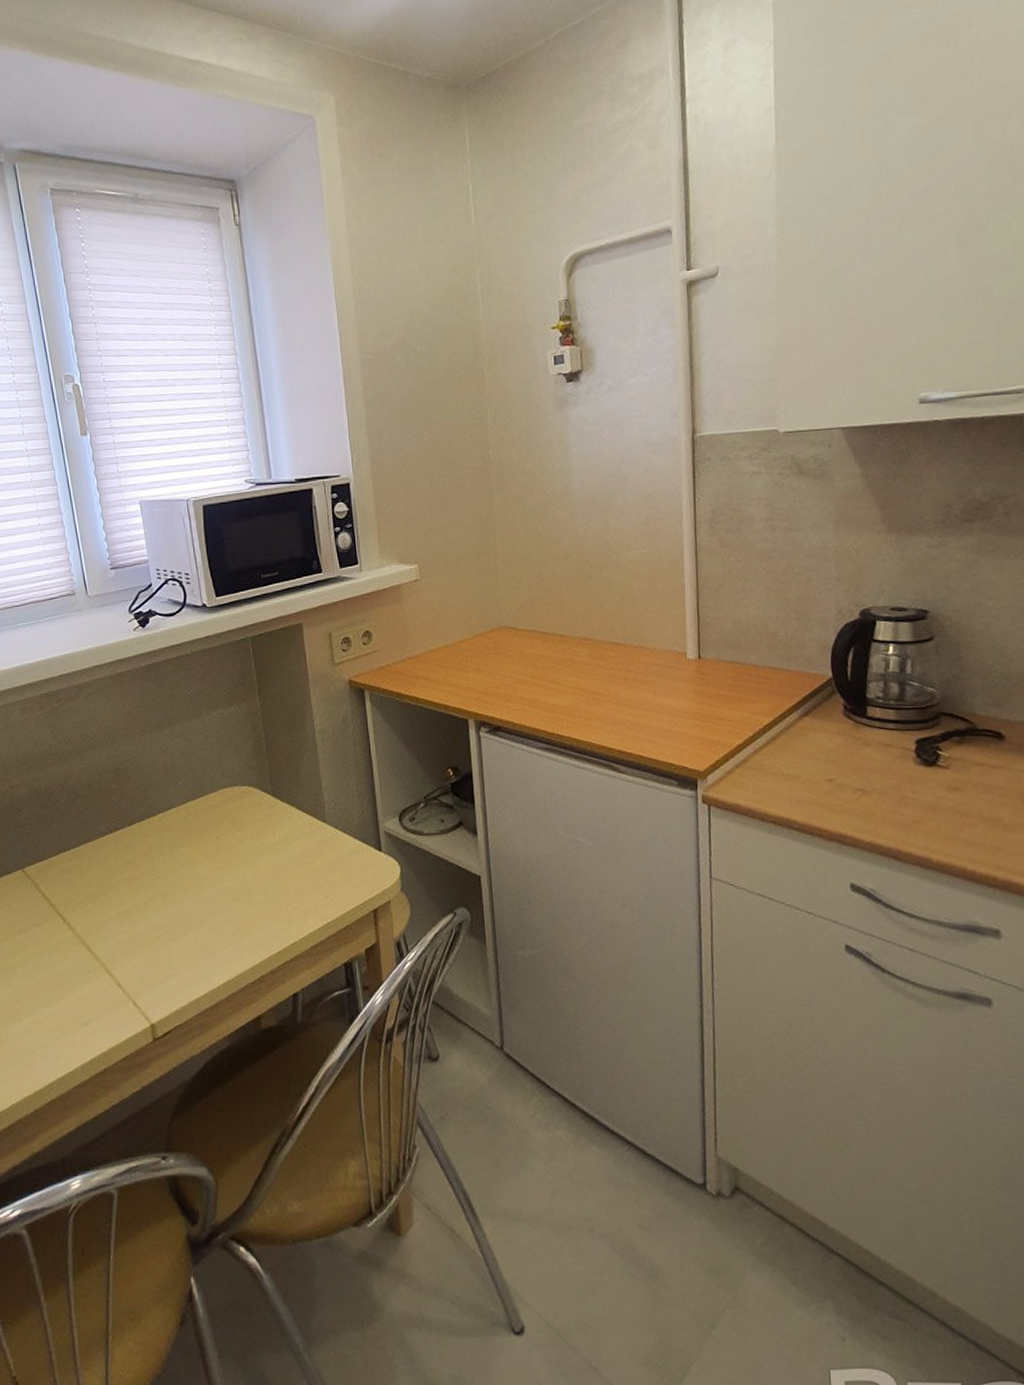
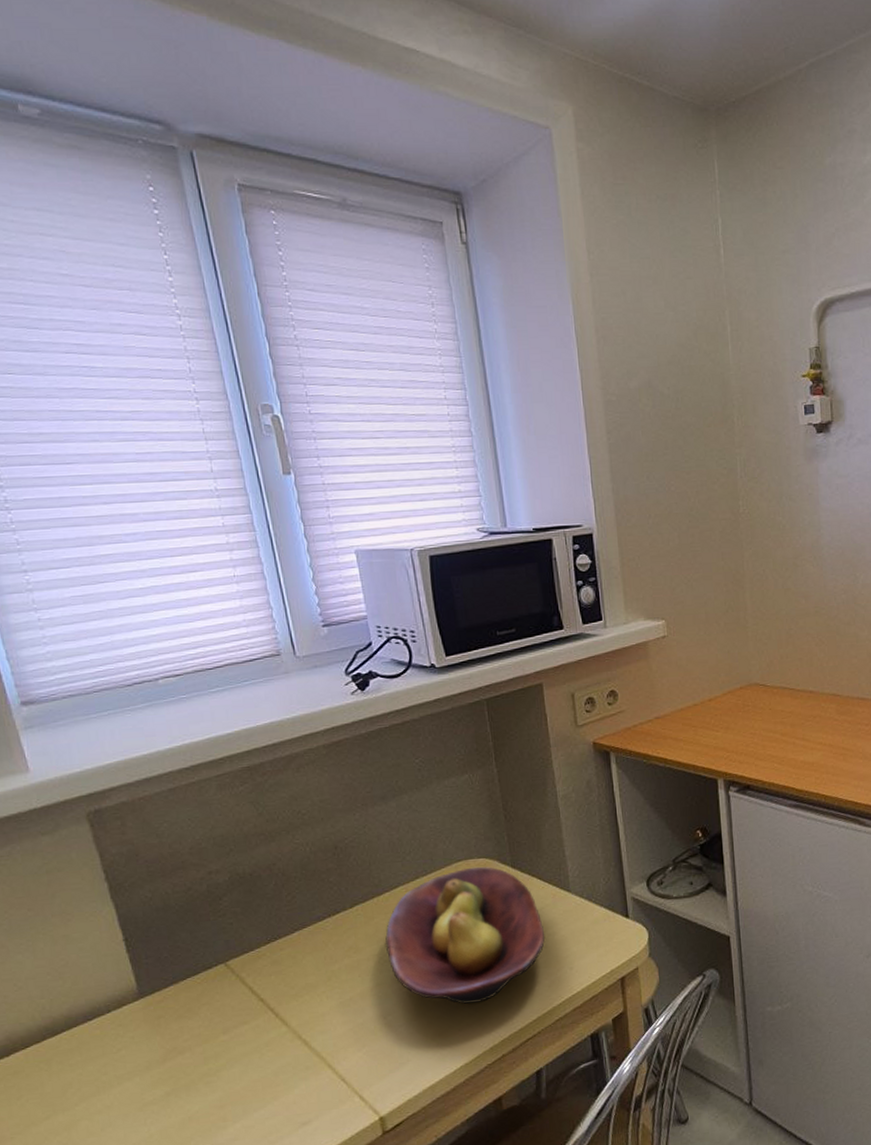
fruit bowl: none [158,793,303,923] -> present [385,866,546,1004]

